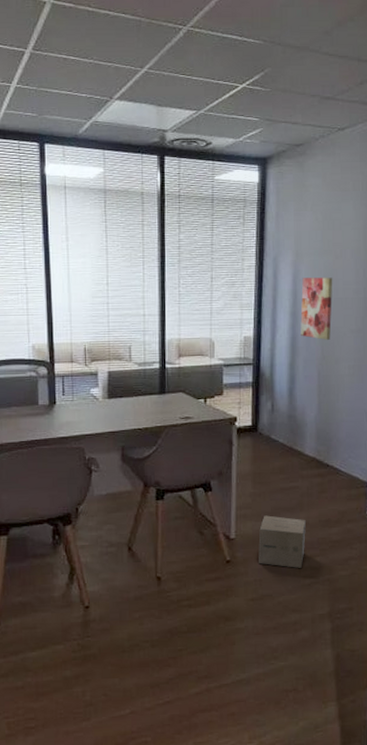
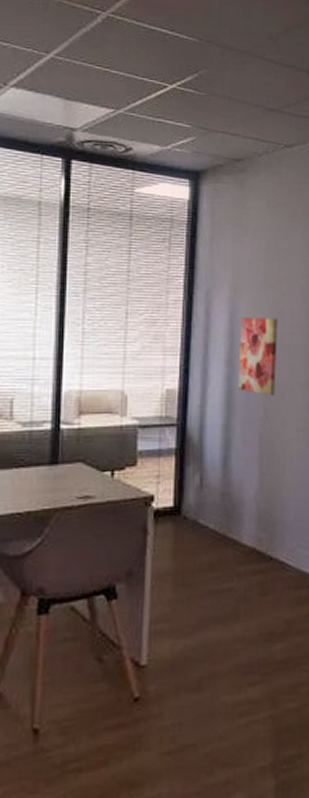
cardboard box: present [258,515,306,568] -> none [179,629,242,703]

